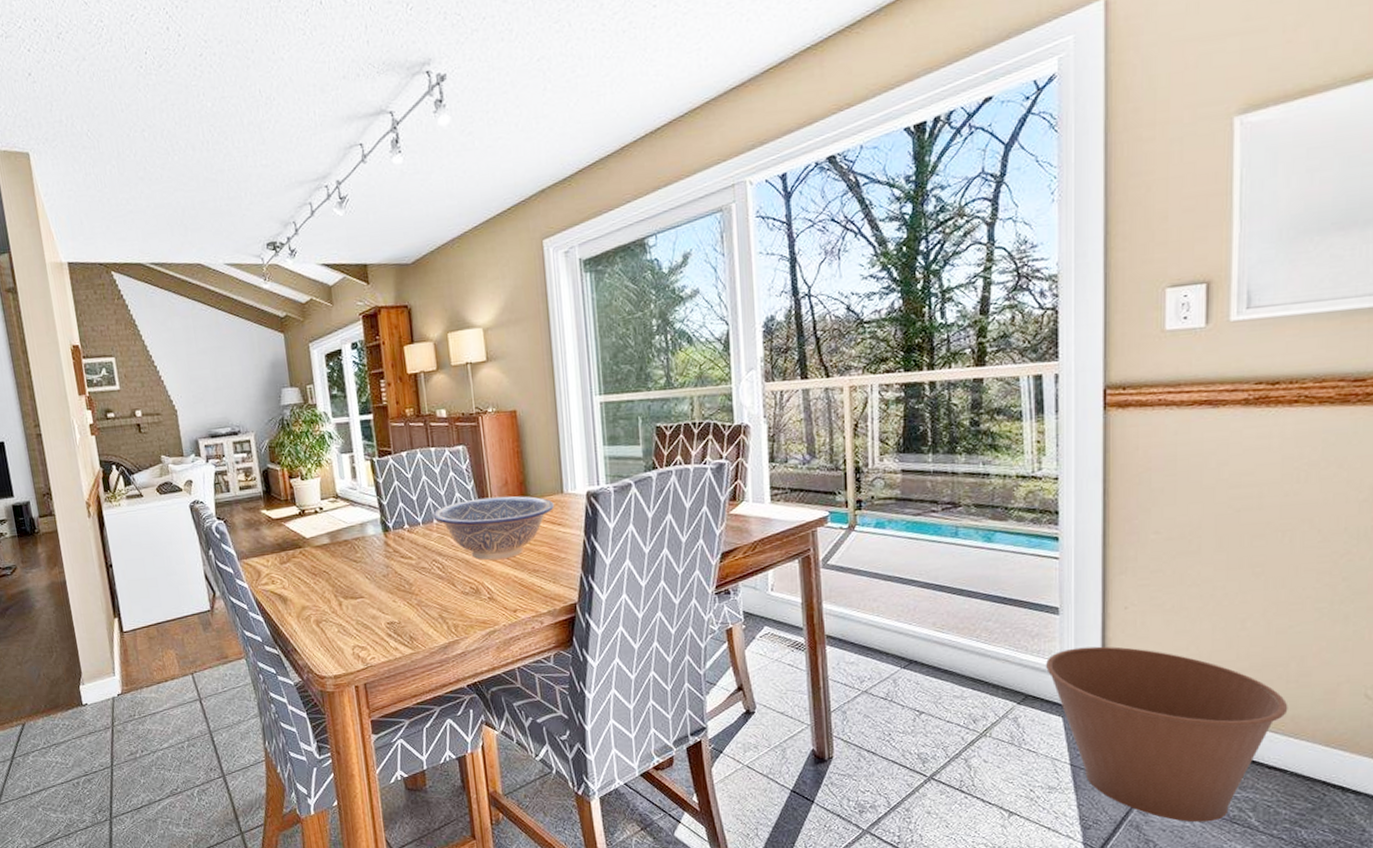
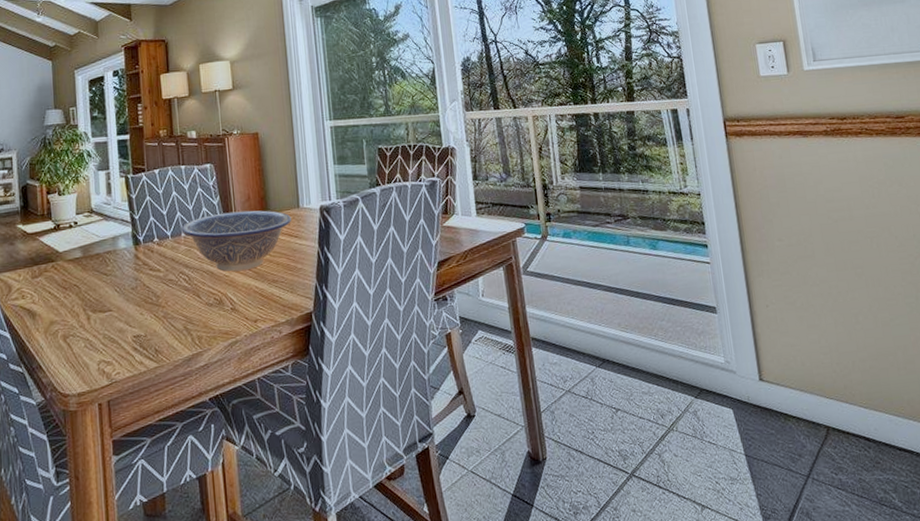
basket: present [1046,646,1288,823] -> none [713,341,904,507]

